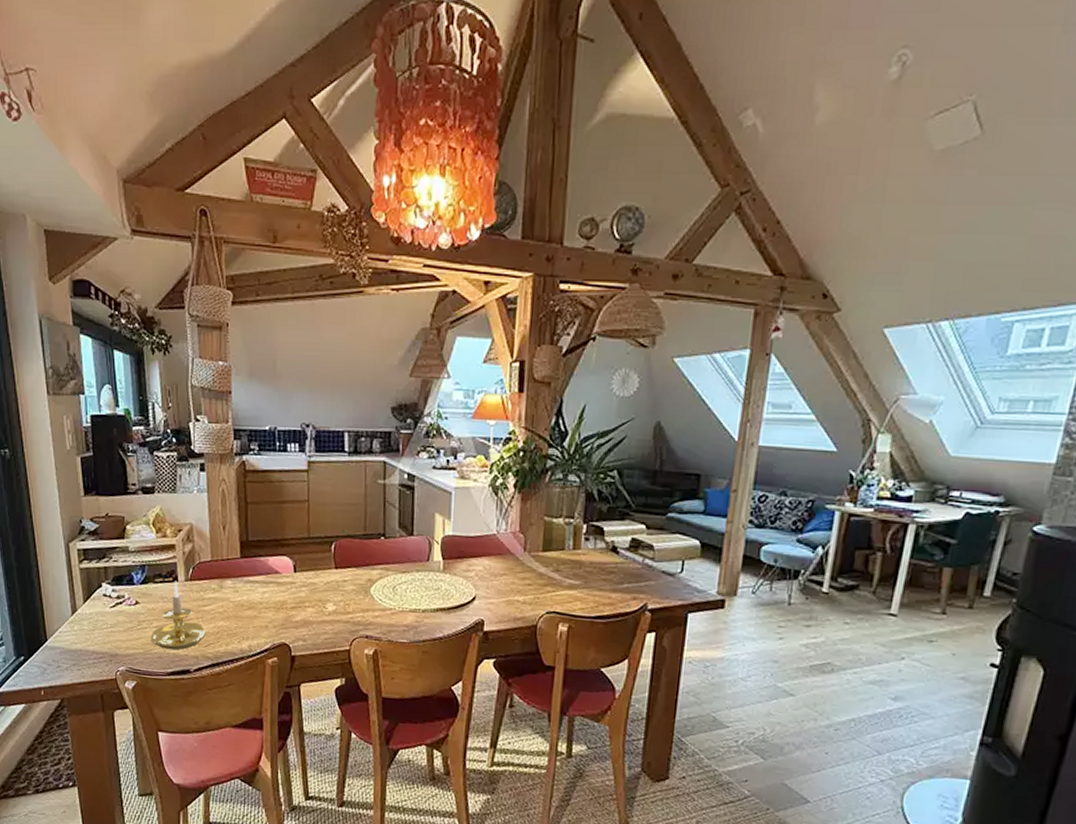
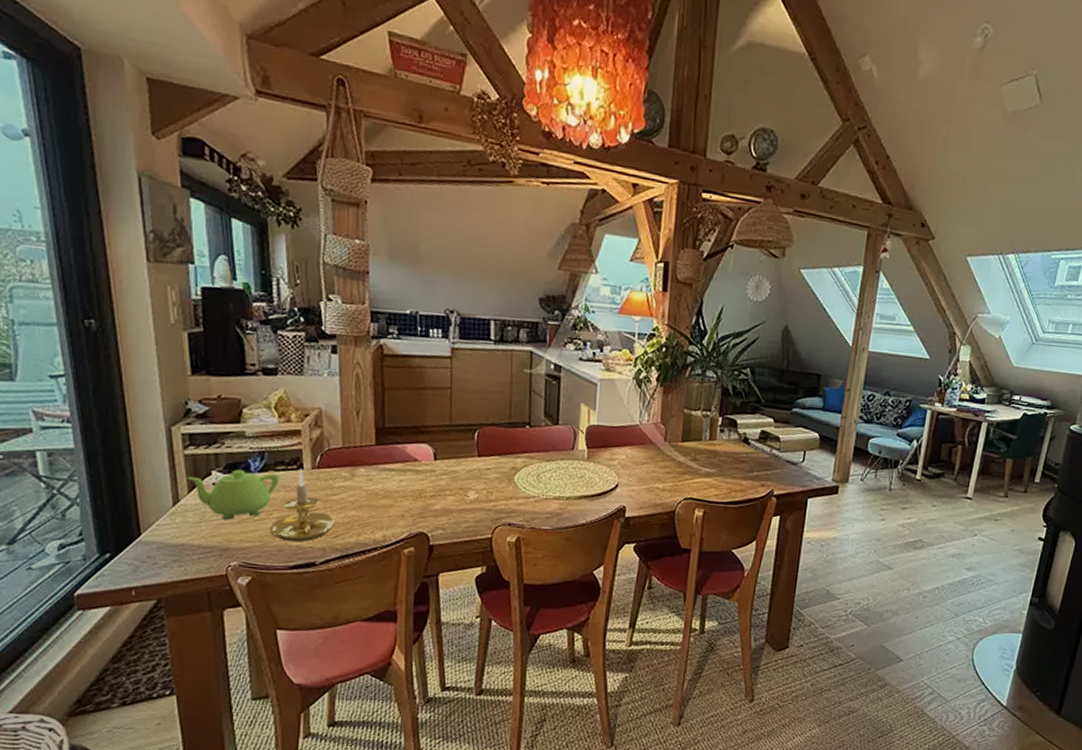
teapot: none [83,582,158,629] -> present [187,469,280,520]

